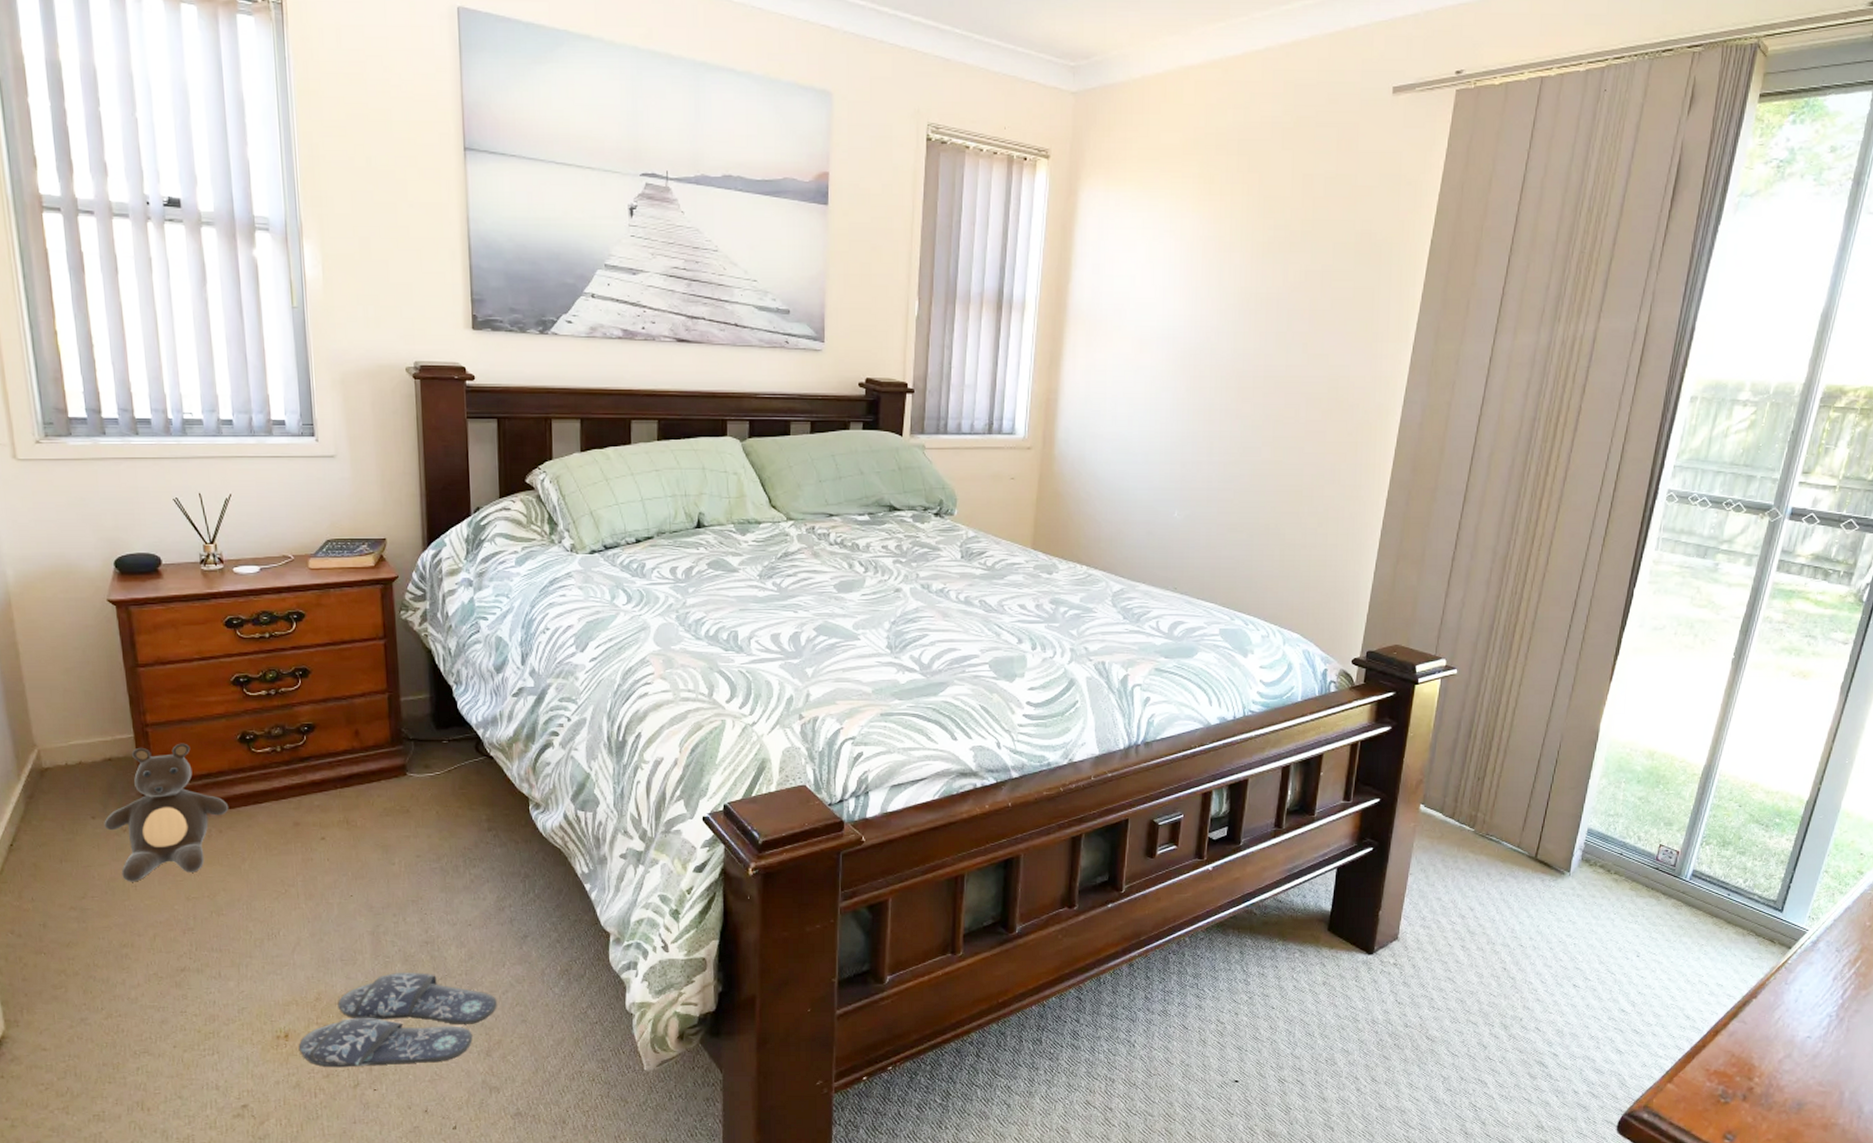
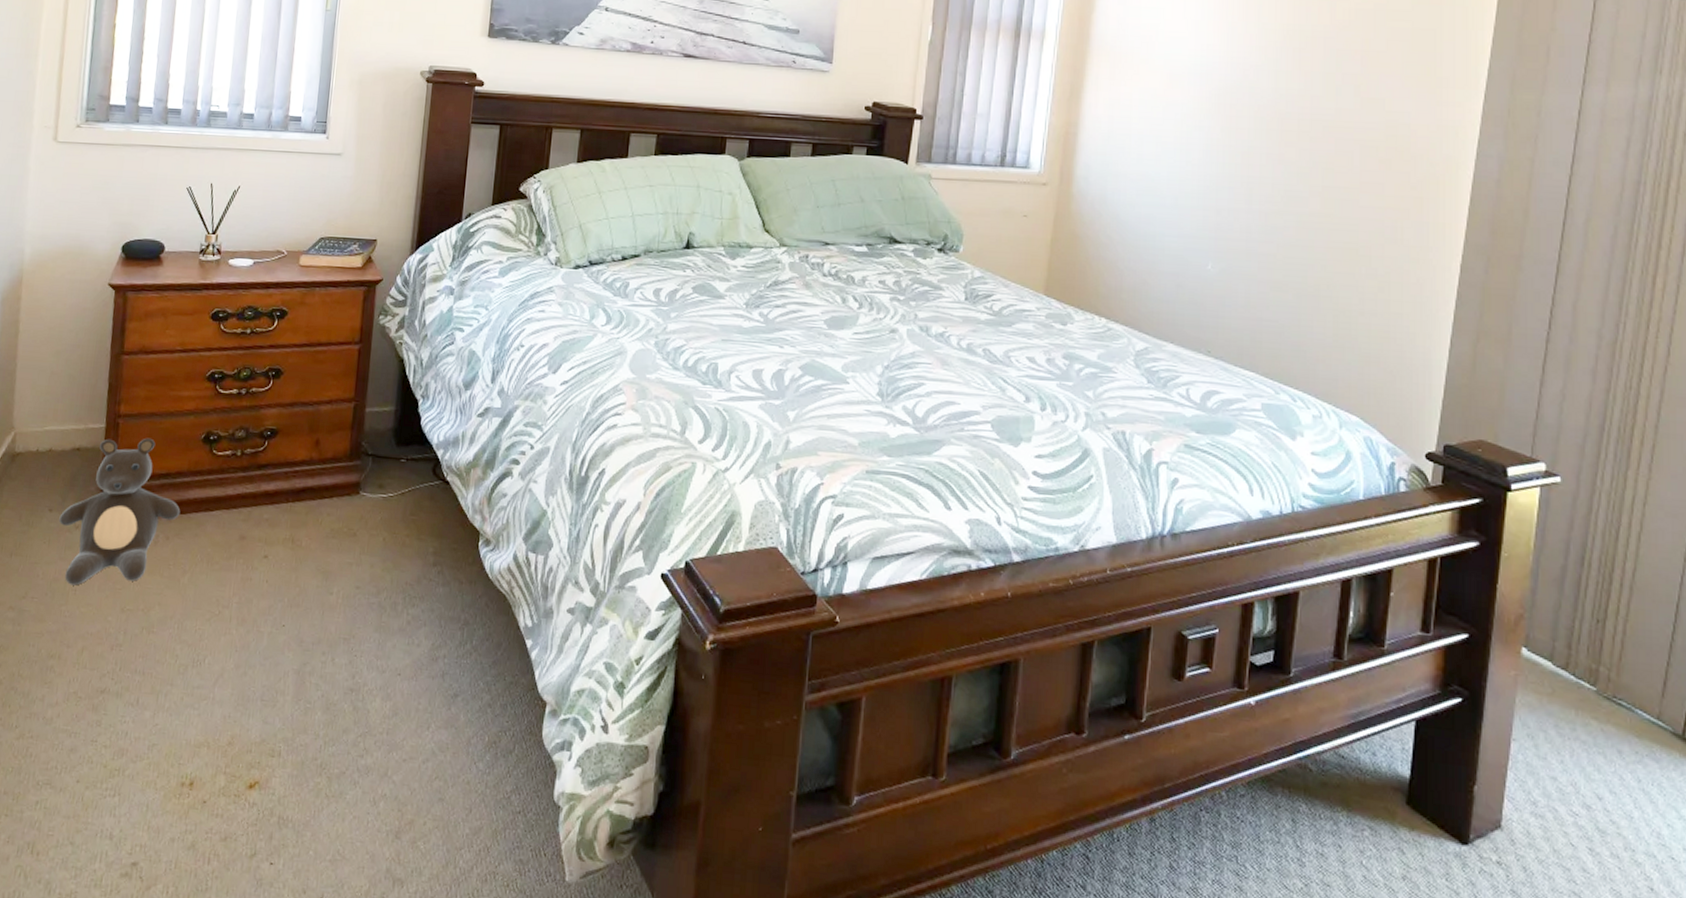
slippers: present [298,973,497,1068] -> none [201,722,416,838]

